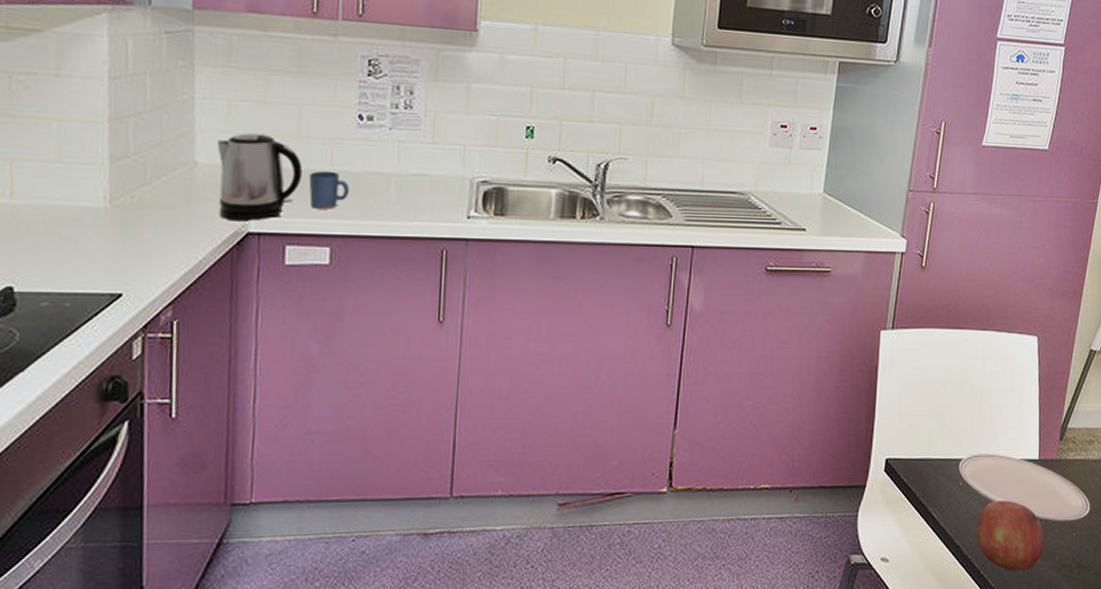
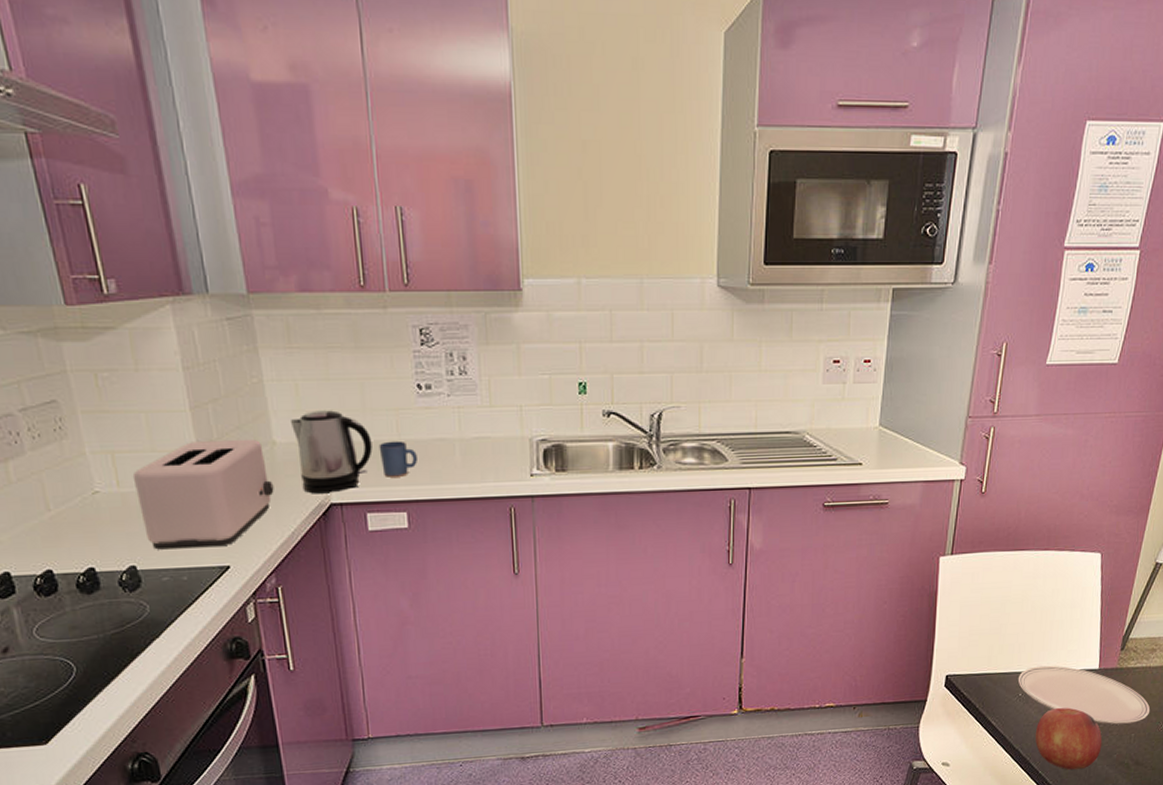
toaster: none [29,155,188,272] -> present [132,440,274,550]

